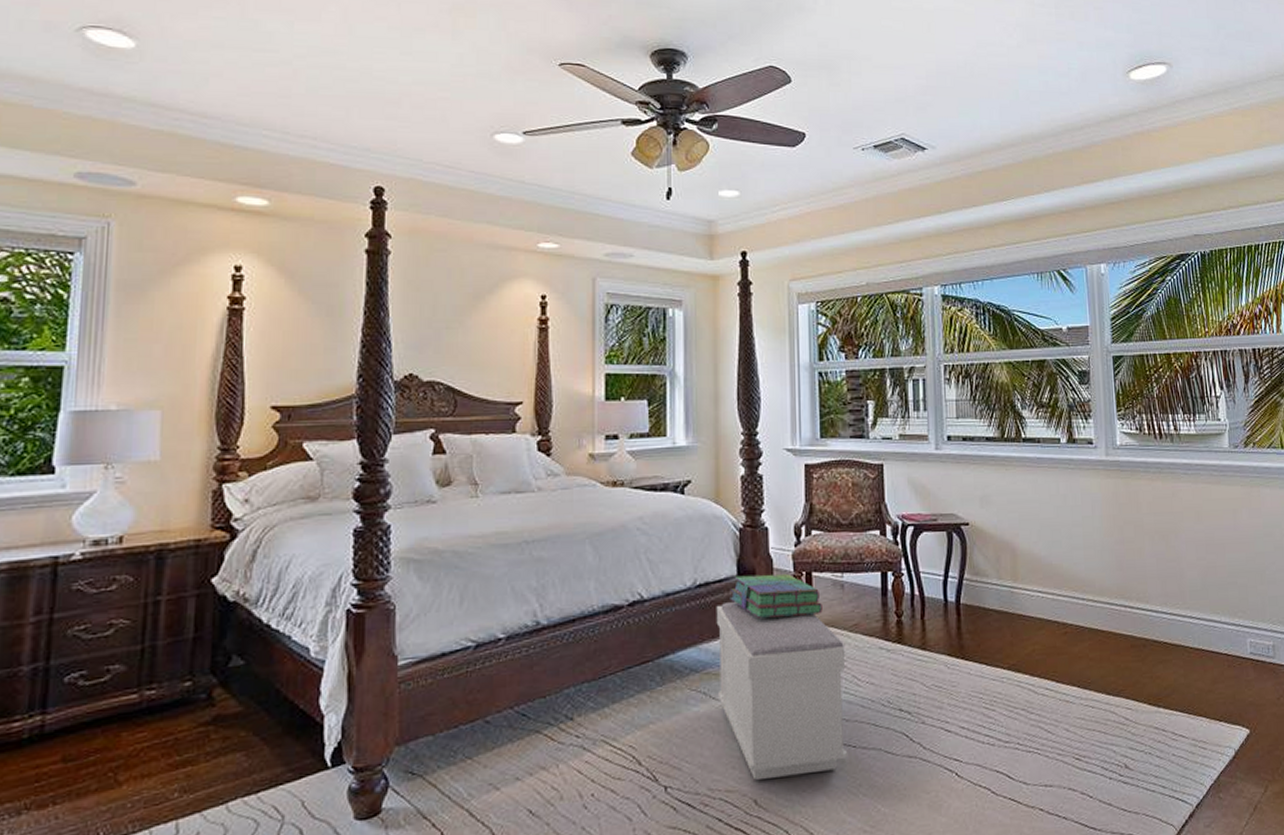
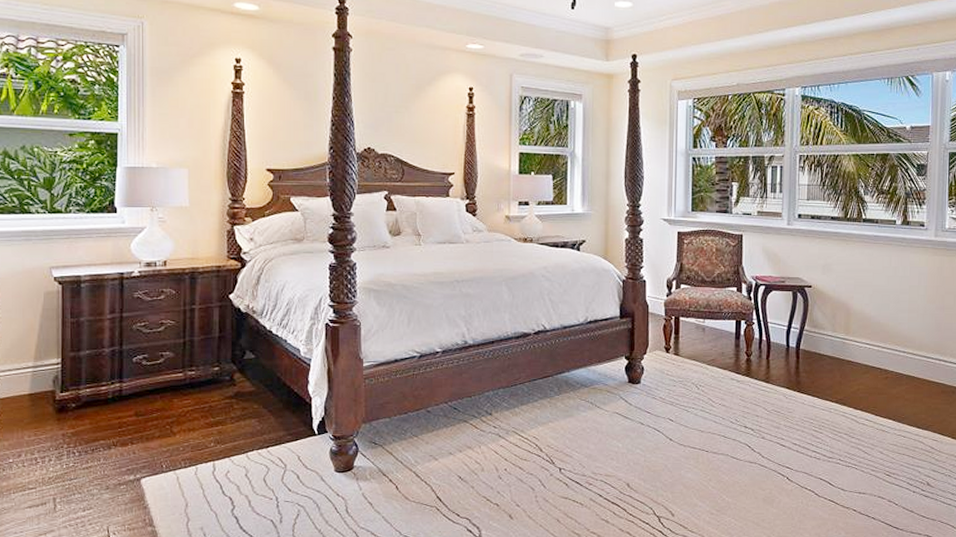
bench: present [716,601,848,781] -> none [601,335,704,470]
stack of books: present [730,574,823,618] -> none [613,316,687,350]

